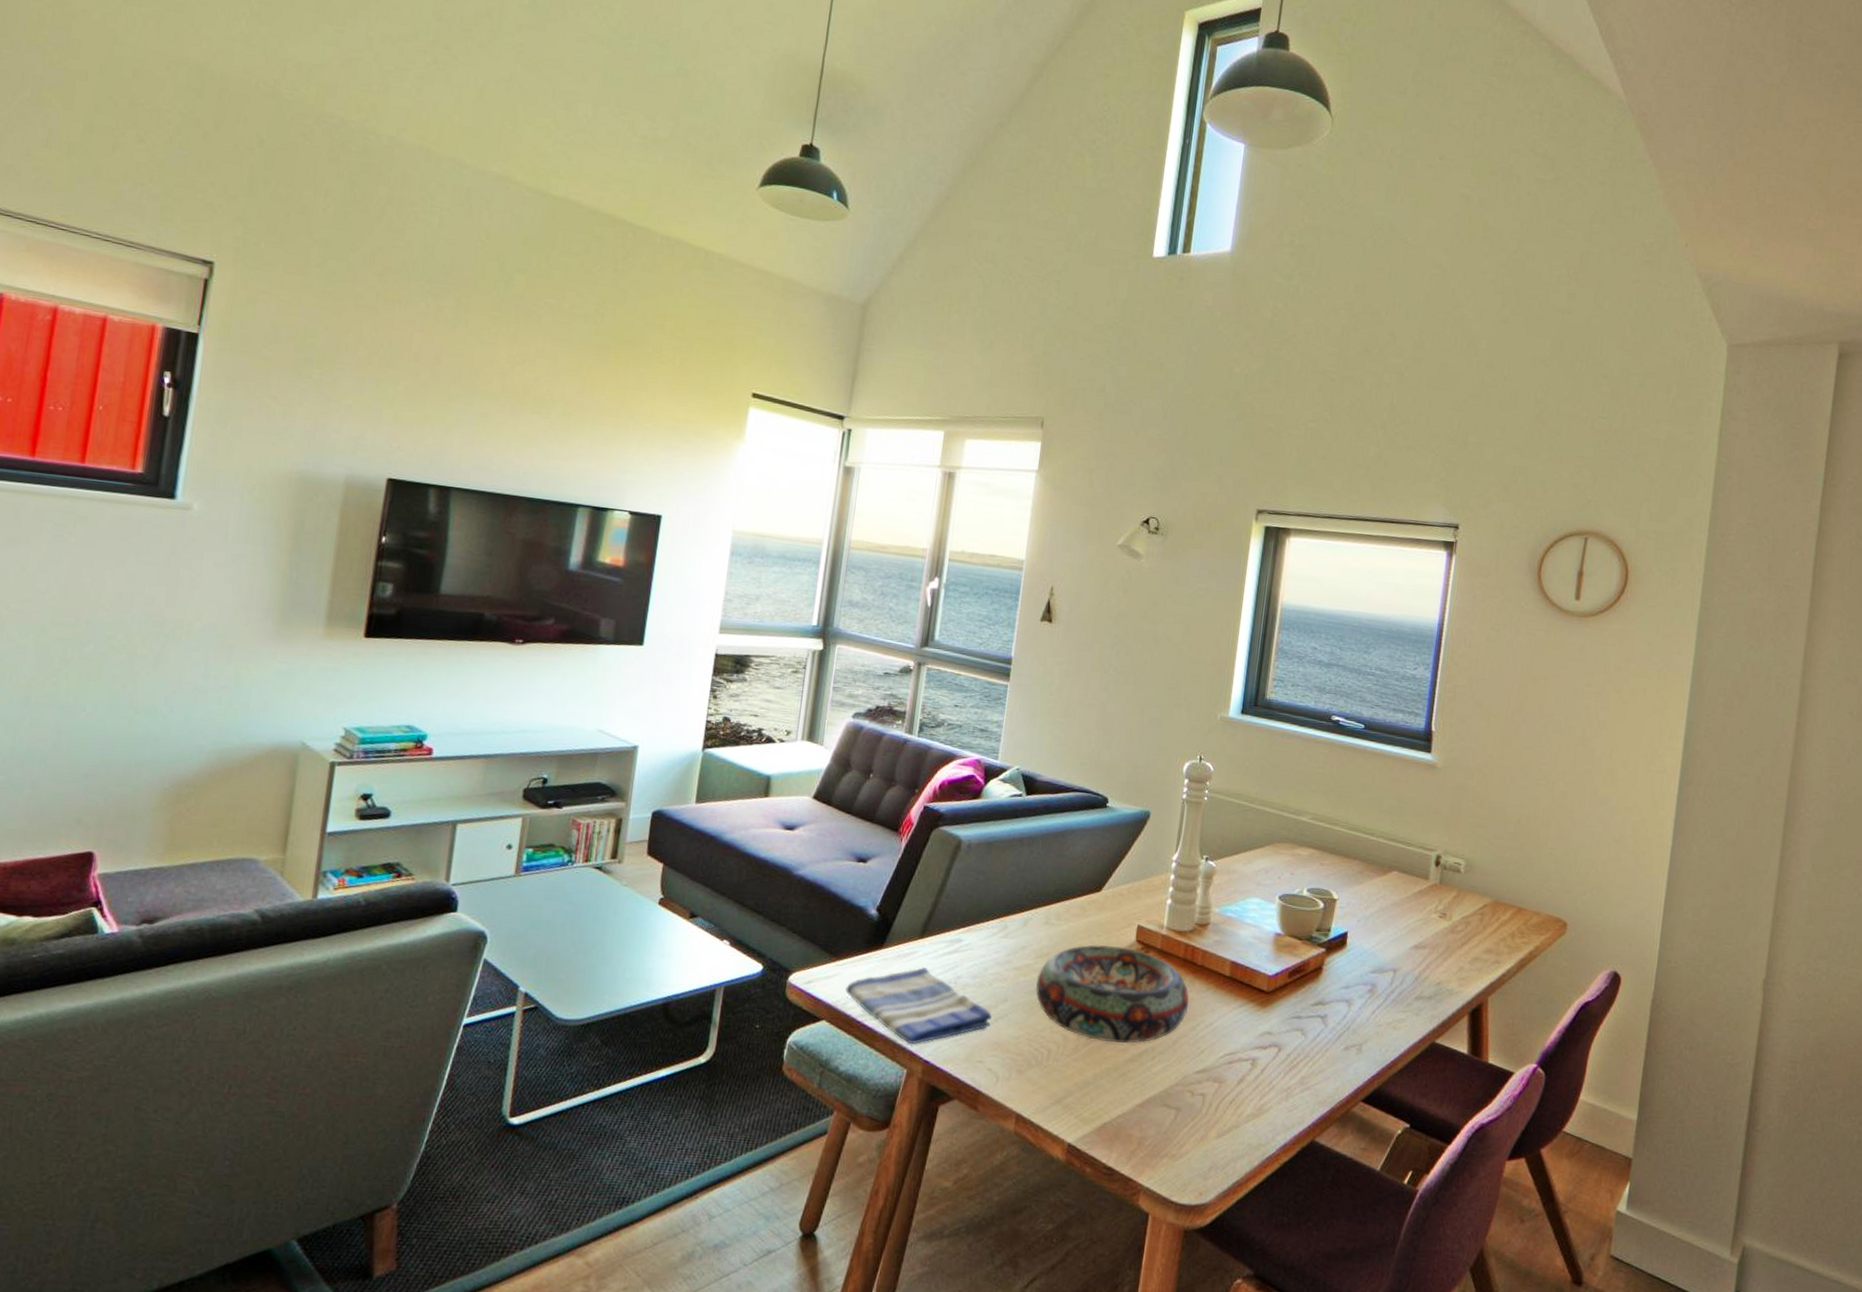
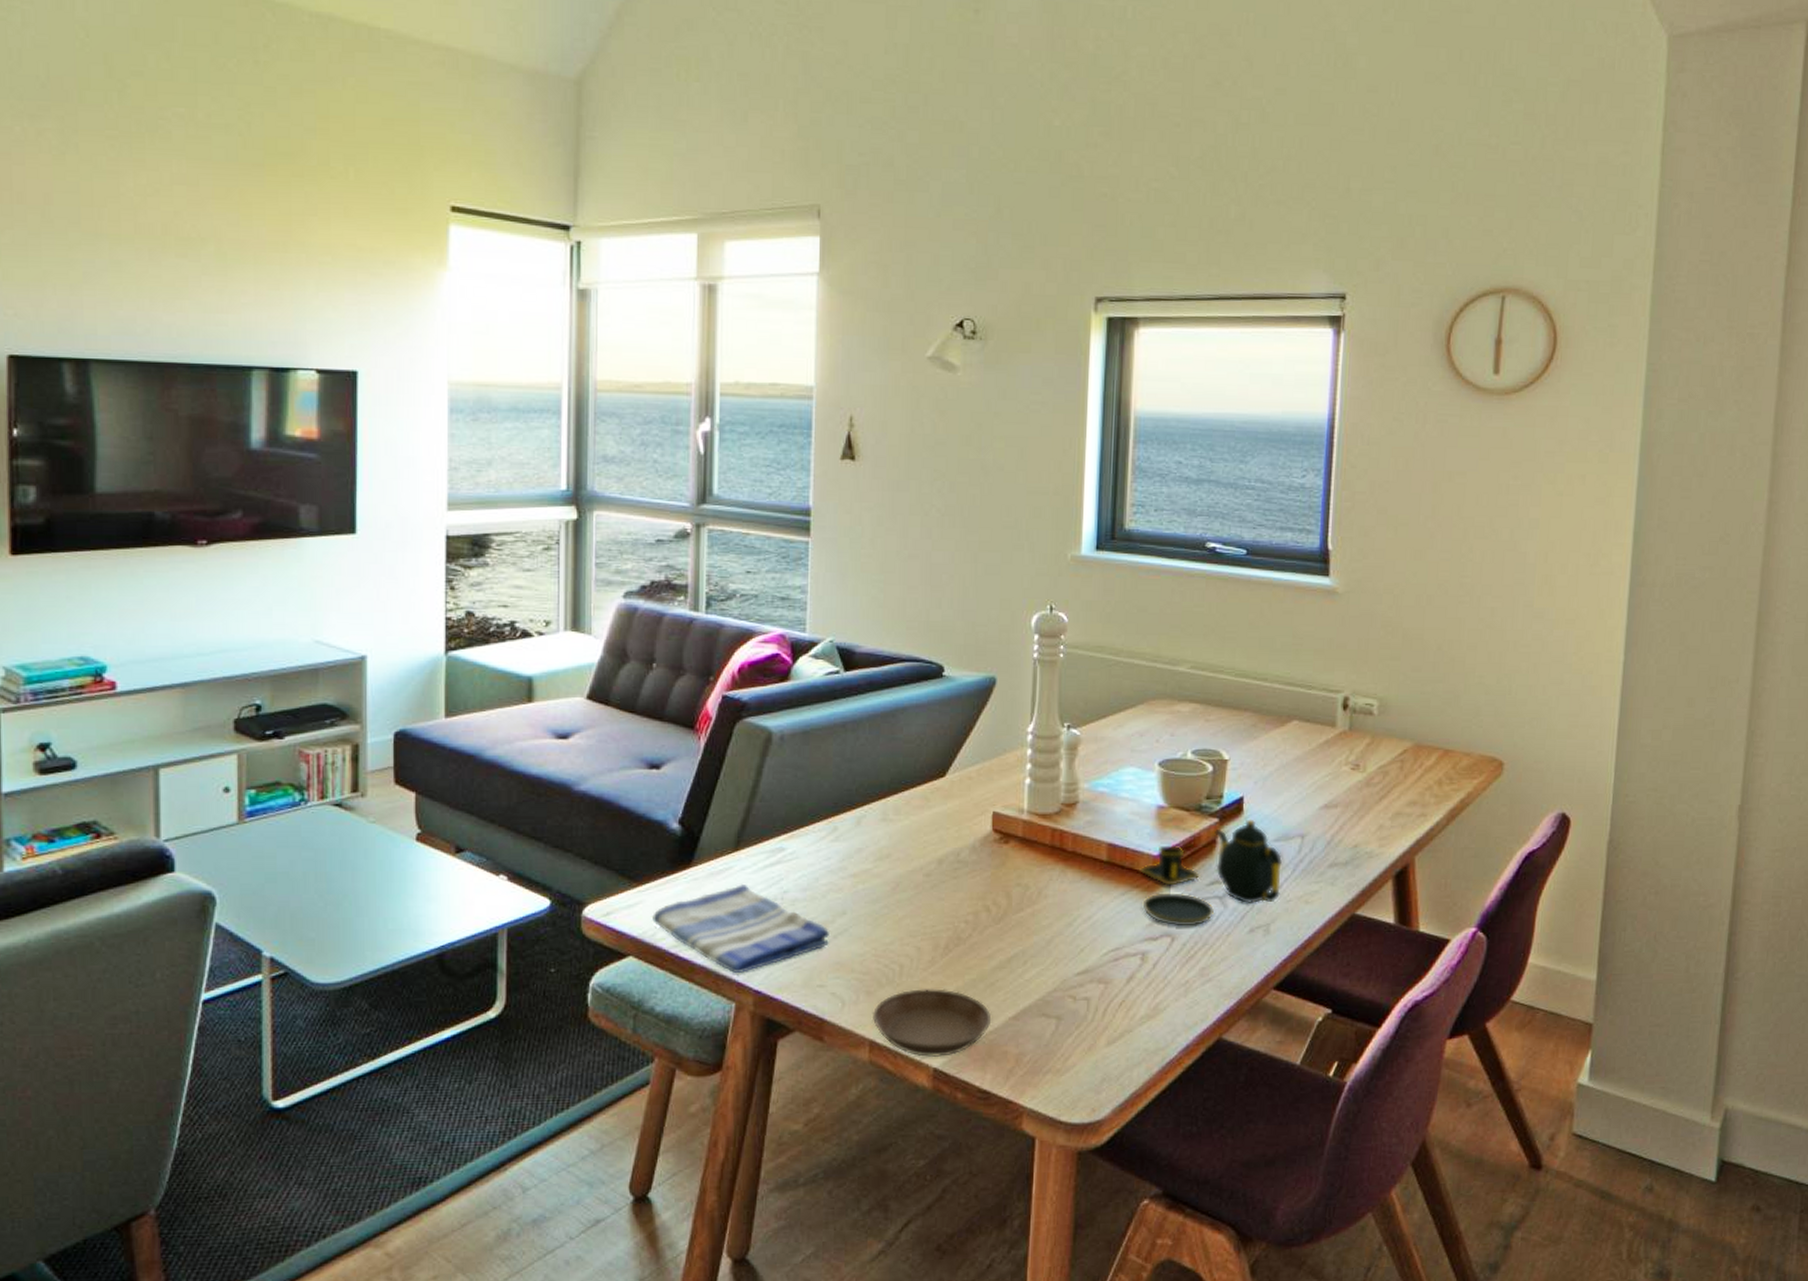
saucer: none [1020,1072,1122,1134] -> present [871,989,992,1057]
decorative bowl: present [1035,945,1189,1044] -> none [877,838,1062,950]
teapot: none [1256,951,1377,1040] -> present [1140,819,1283,927]

